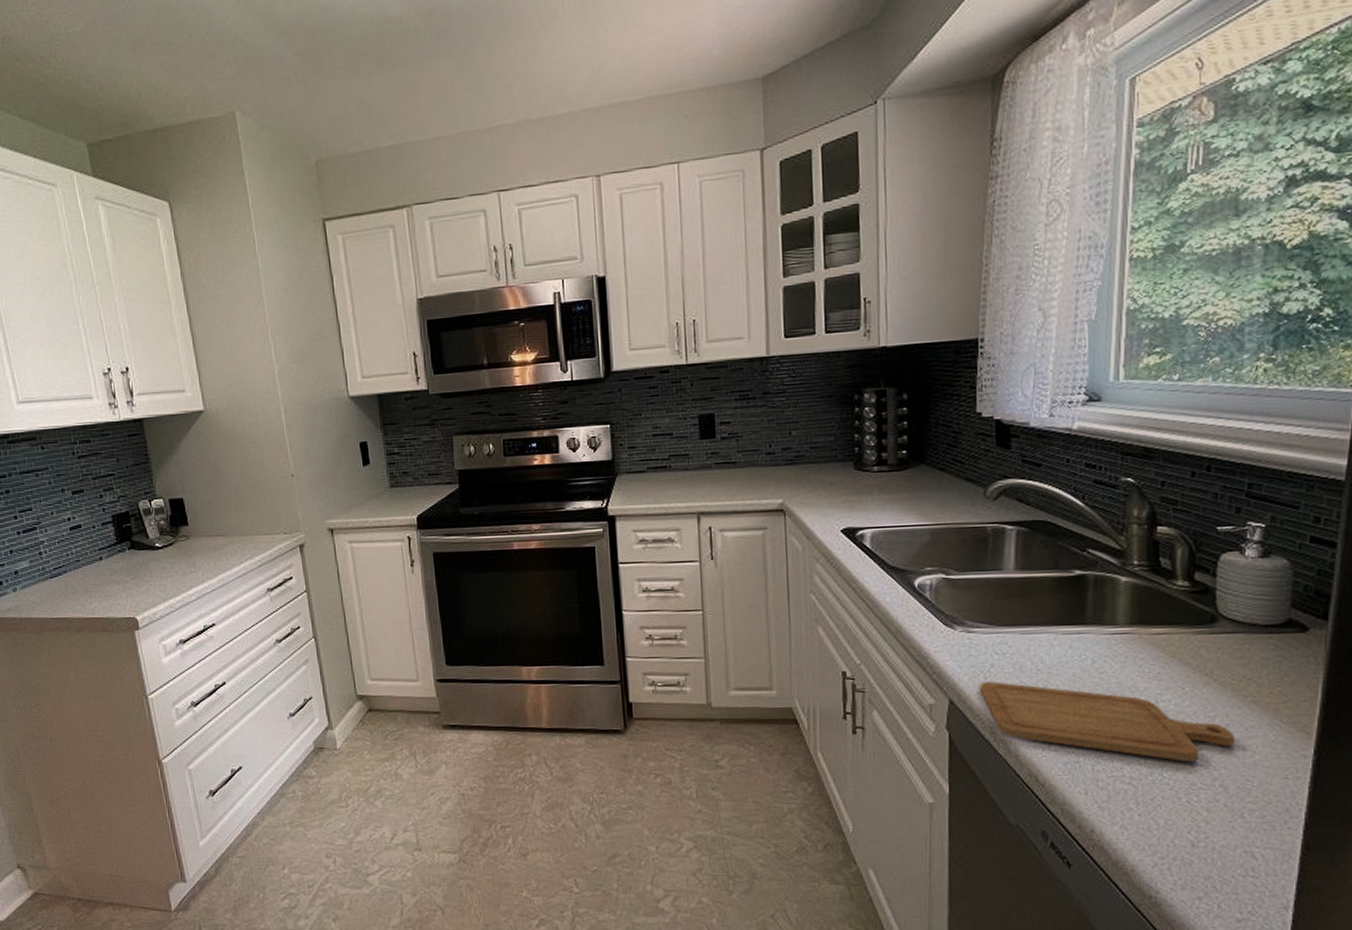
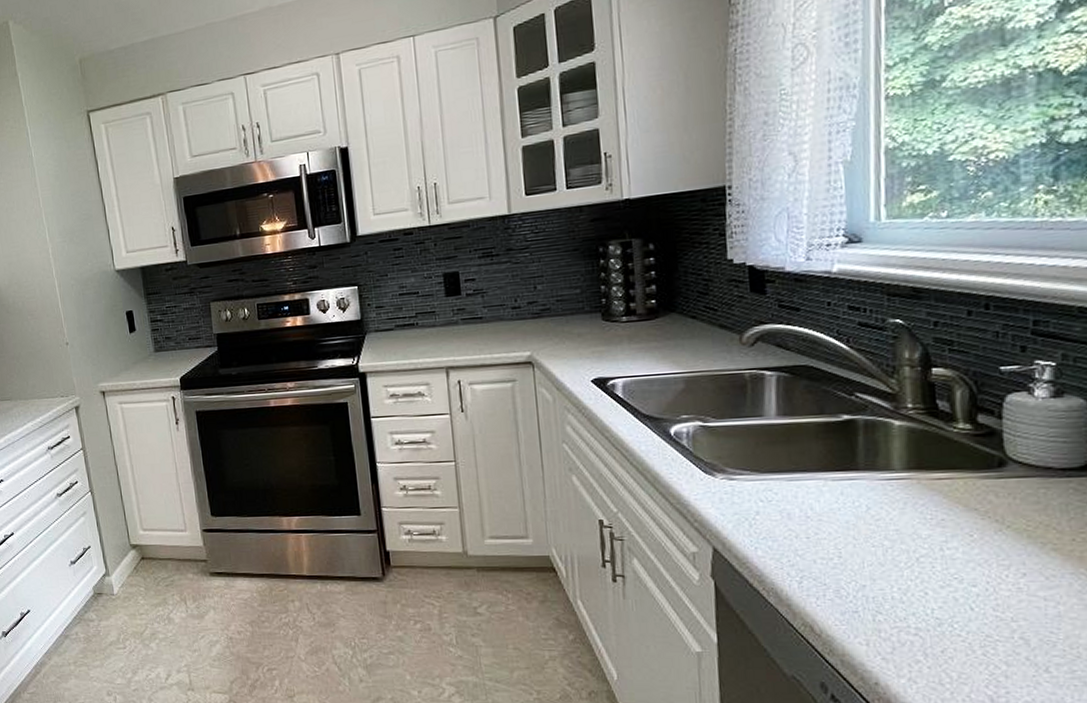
chopping board: present [979,682,1236,762] -> none [744,529,1035,613]

